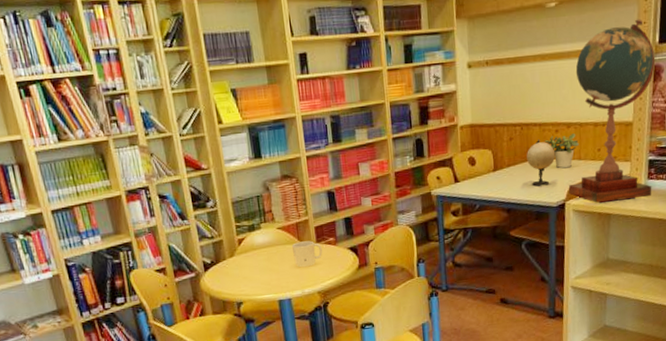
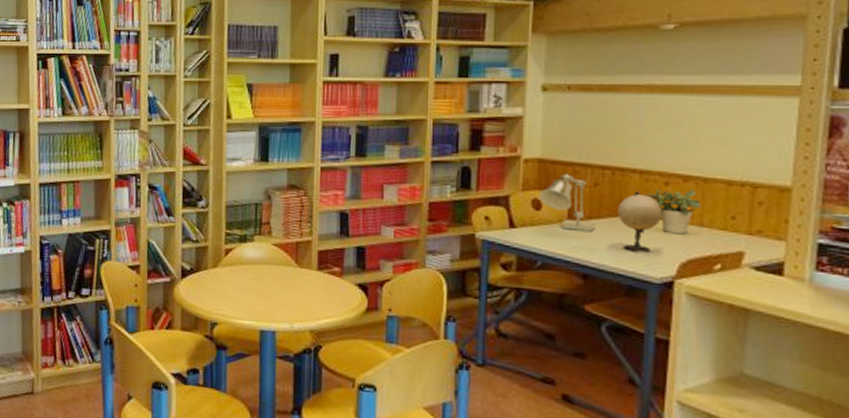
mug: present [292,240,323,268] -> none [287,265,324,298]
desk lamp: none [472,133,513,178] -> present [538,173,596,231]
globe: present [568,19,655,203] -> none [680,54,831,297]

